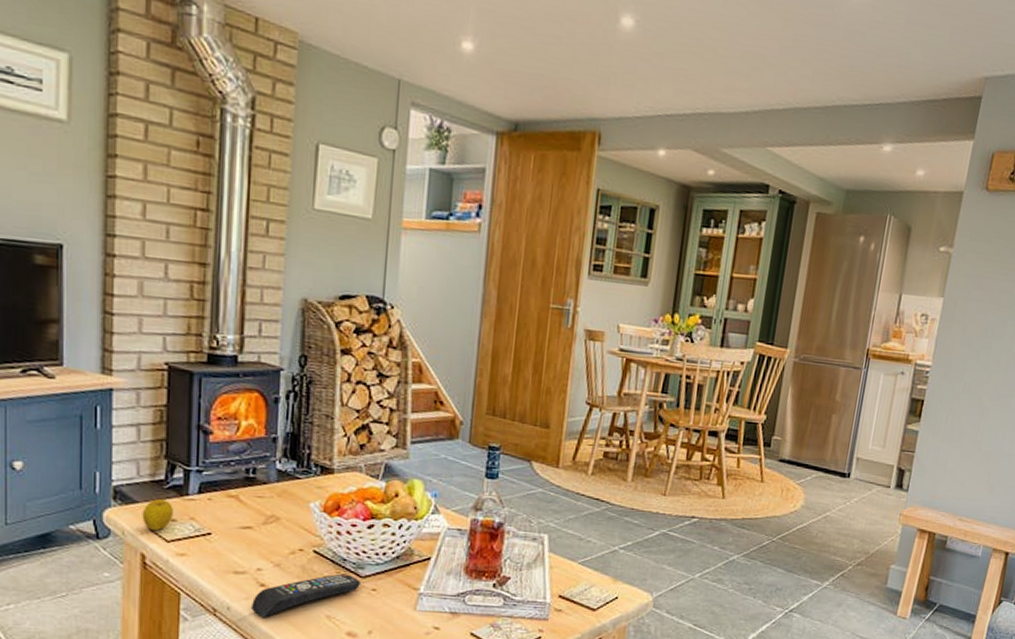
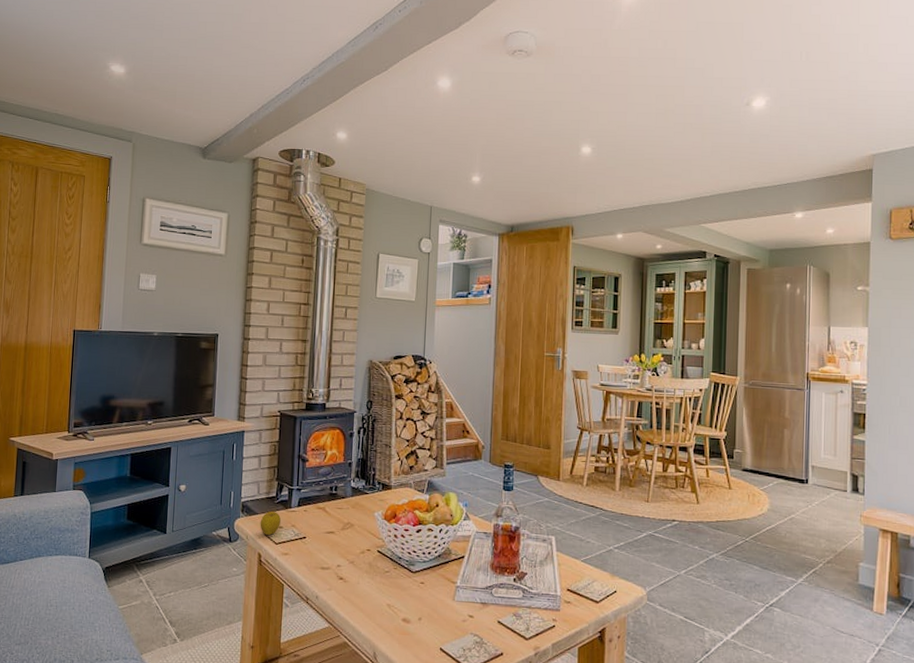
remote control: present [252,573,360,618] -> none [333,569,412,606]

